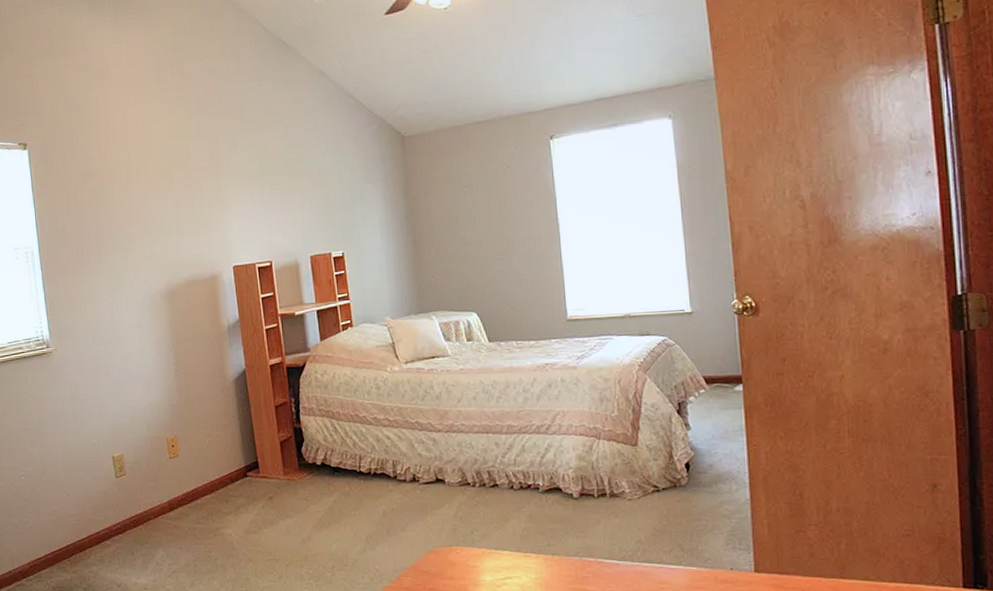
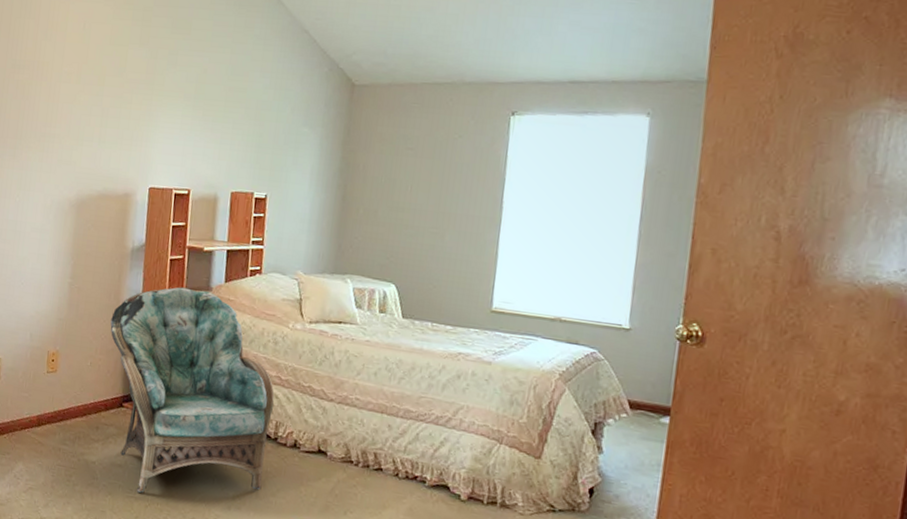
armchair: none [220,352,391,555] -> present [110,287,274,494]

